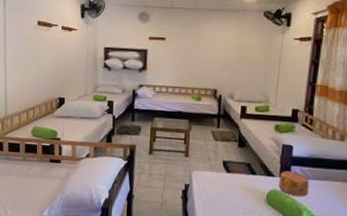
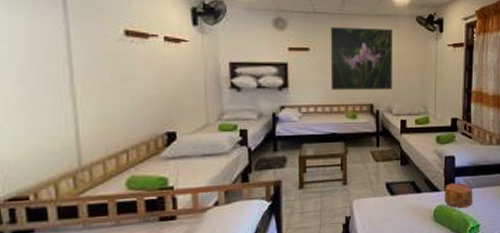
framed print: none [180,20,240,78] -> present [330,27,392,91]

